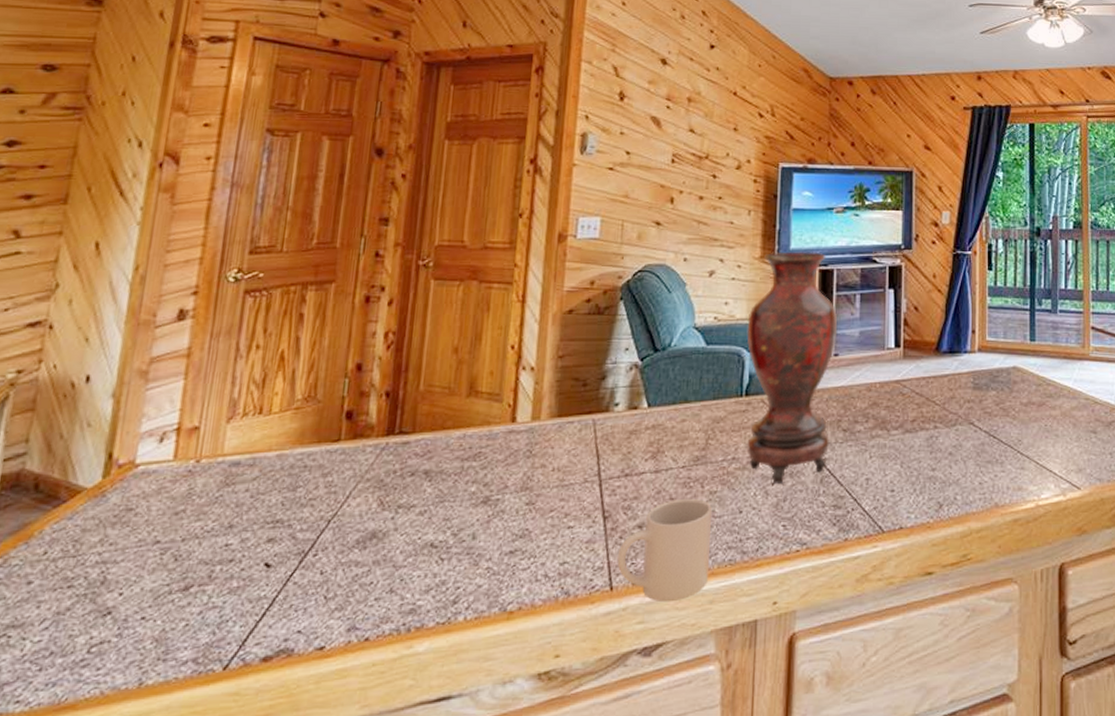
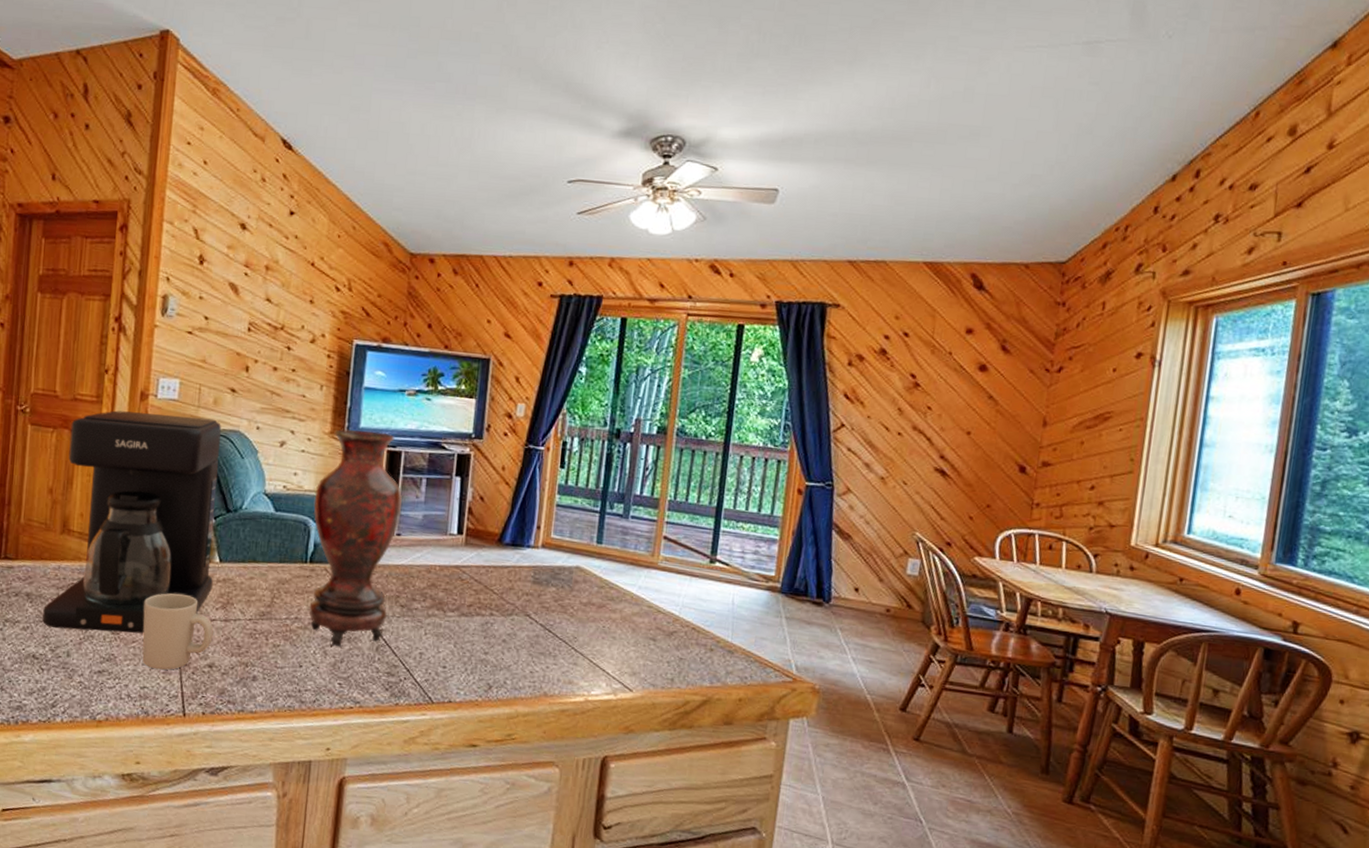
coffee maker: none [443,254,646,507] -> present [42,410,221,634]
mug: none [561,448,643,540] -> present [142,593,214,671]
mug: present [617,498,712,603] -> none [189,647,274,734]

